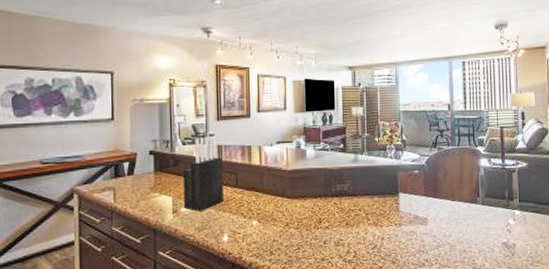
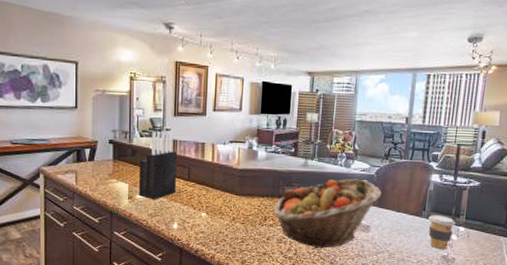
fruit basket: none [327,170,435,248] -> present [273,178,382,248]
coffee cup: none [483,200,511,237] -> present [428,215,456,250]

